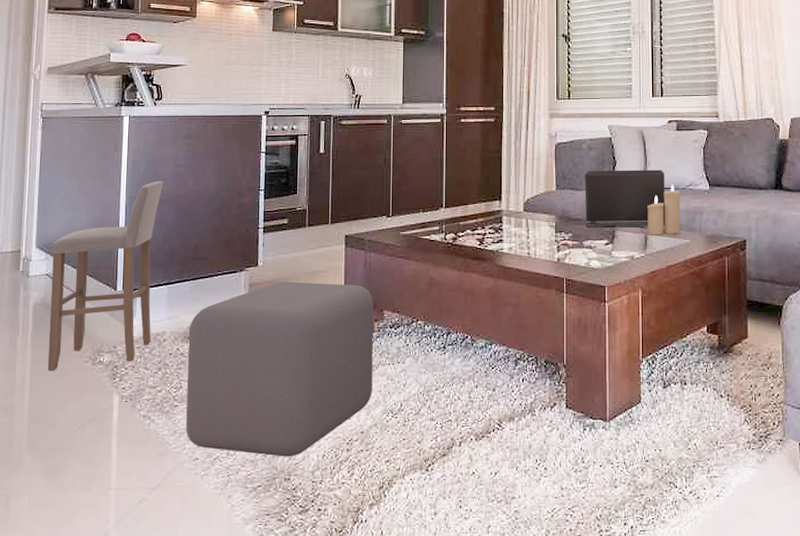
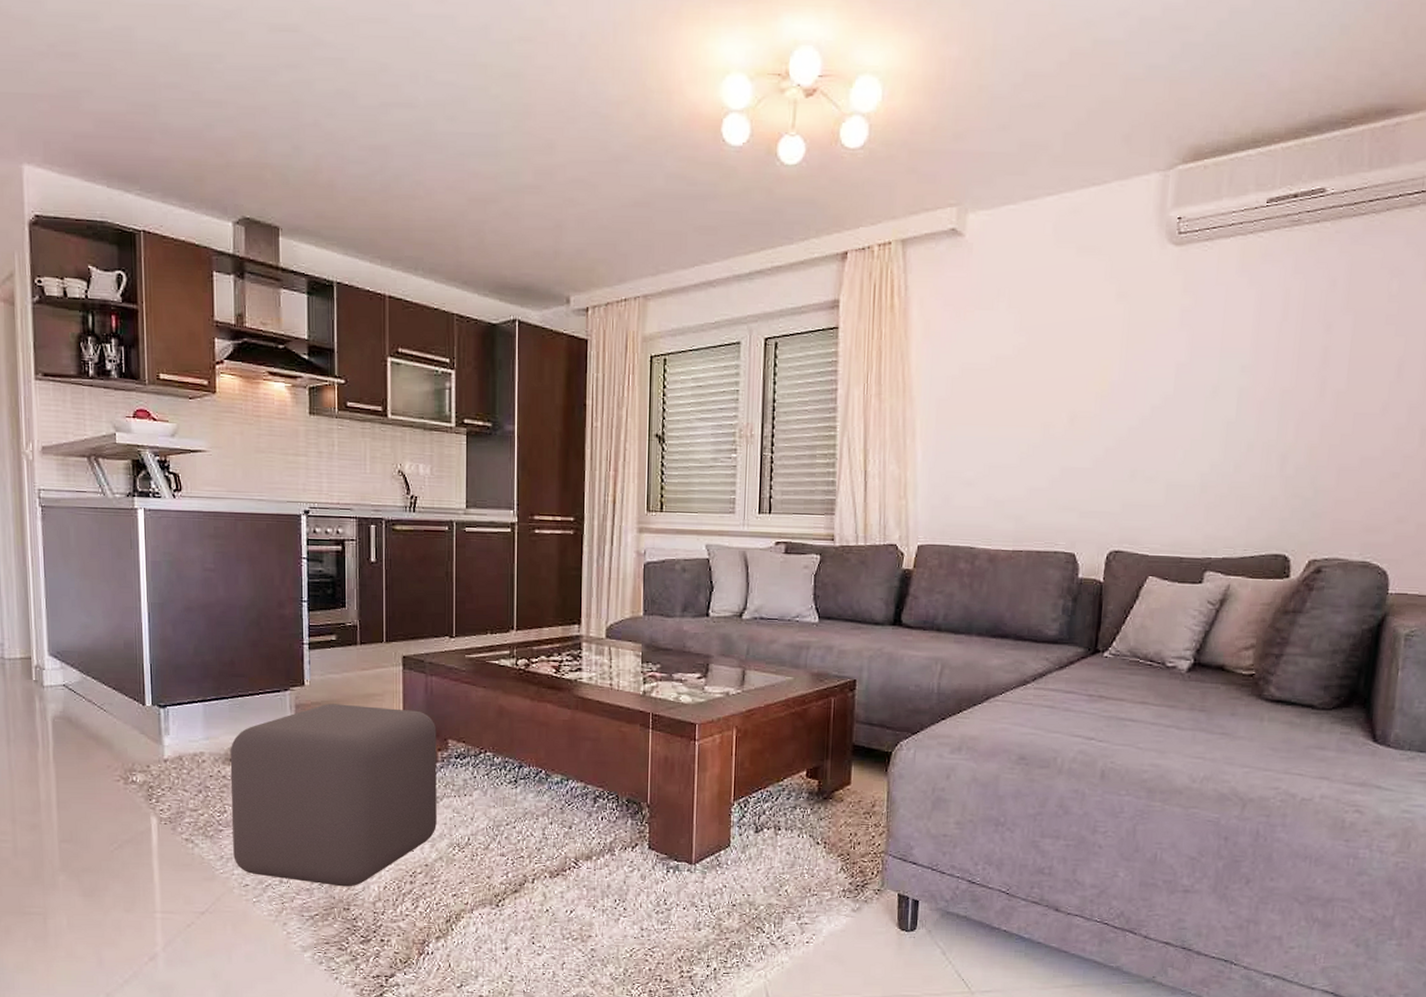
bar stool: present [47,180,164,371] -> none [67,585,191,789]
laptop computer: present [585,169,665,229] -> none [676,594,769,661]
candle: present [646,184,681,235] -> none [746,615,785,672]

